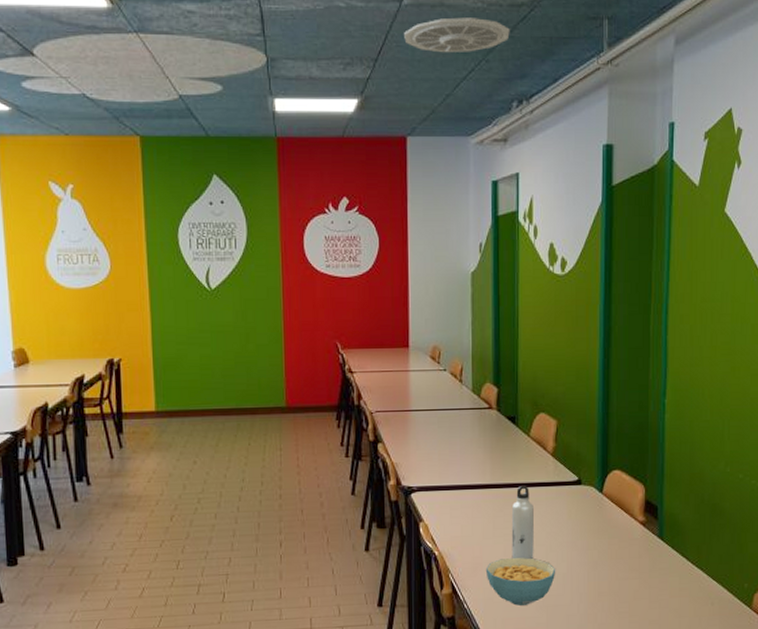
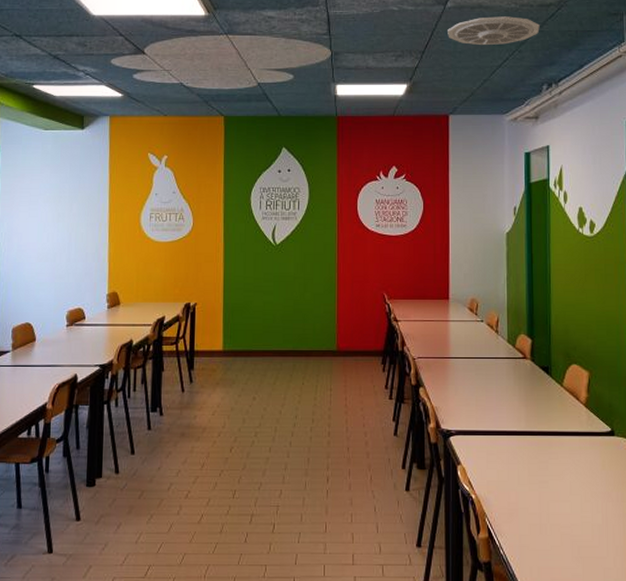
cereal bowl: present [485,557,556,606] -> none [521,505,591,555]
water bottle: present [511,486,534,560] -> none [546,434,569,509]

